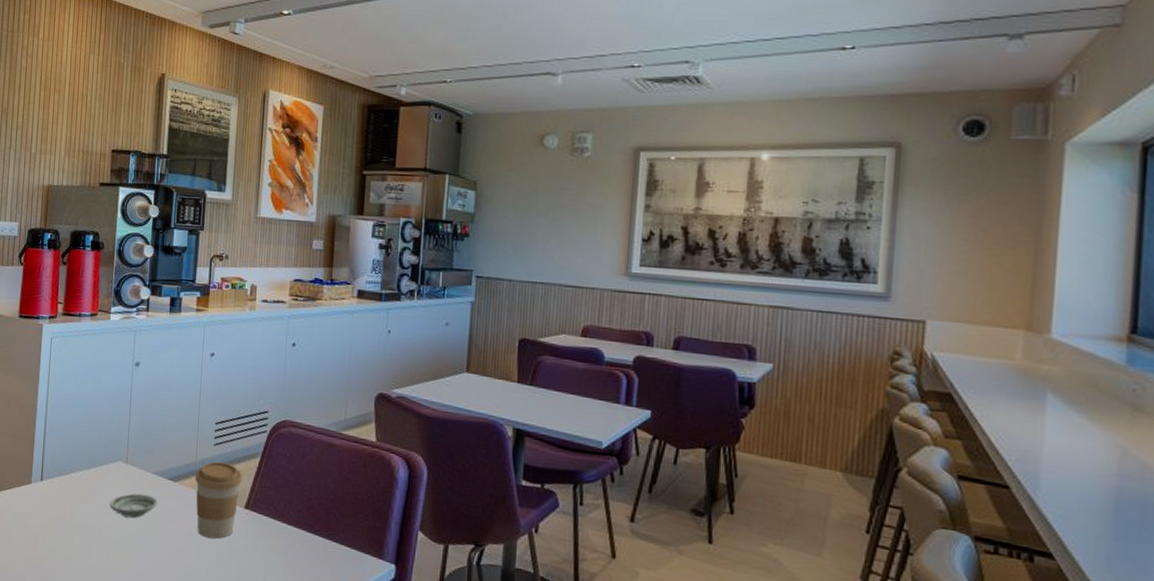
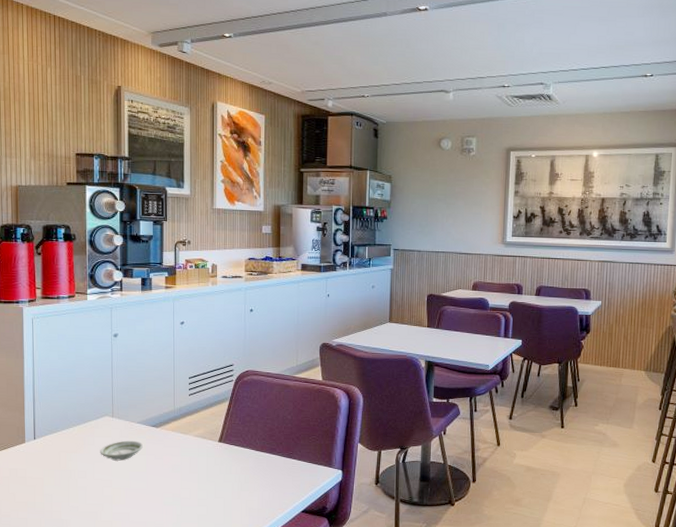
coffee cup: present [194,461,242,539] -> none [174,407,215,468]

